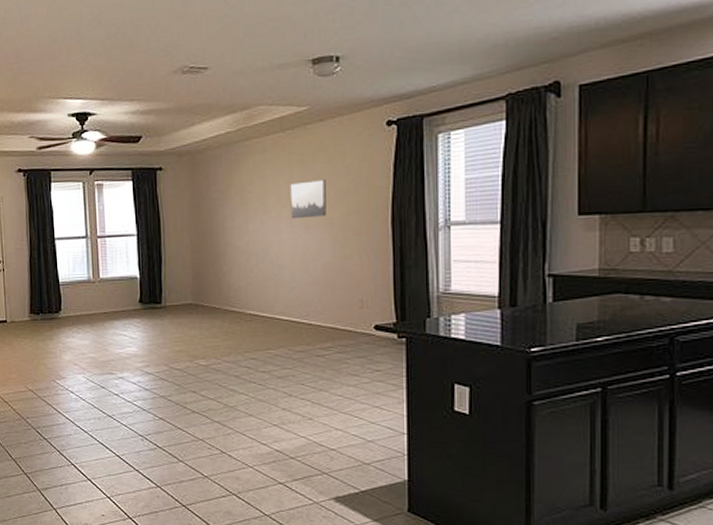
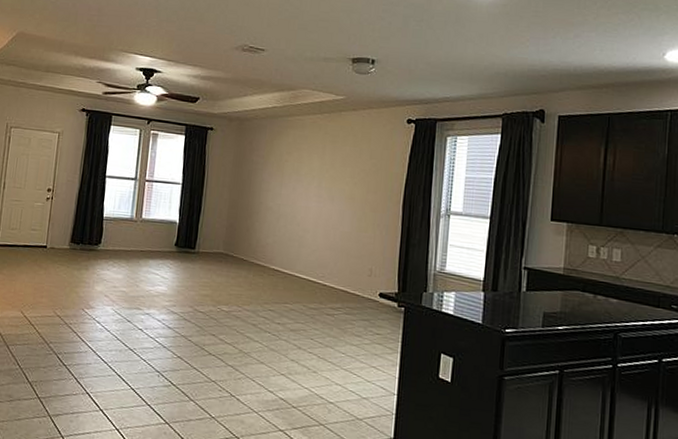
wall art: present [290,178,327,219] -> none [319,159,352,192]

